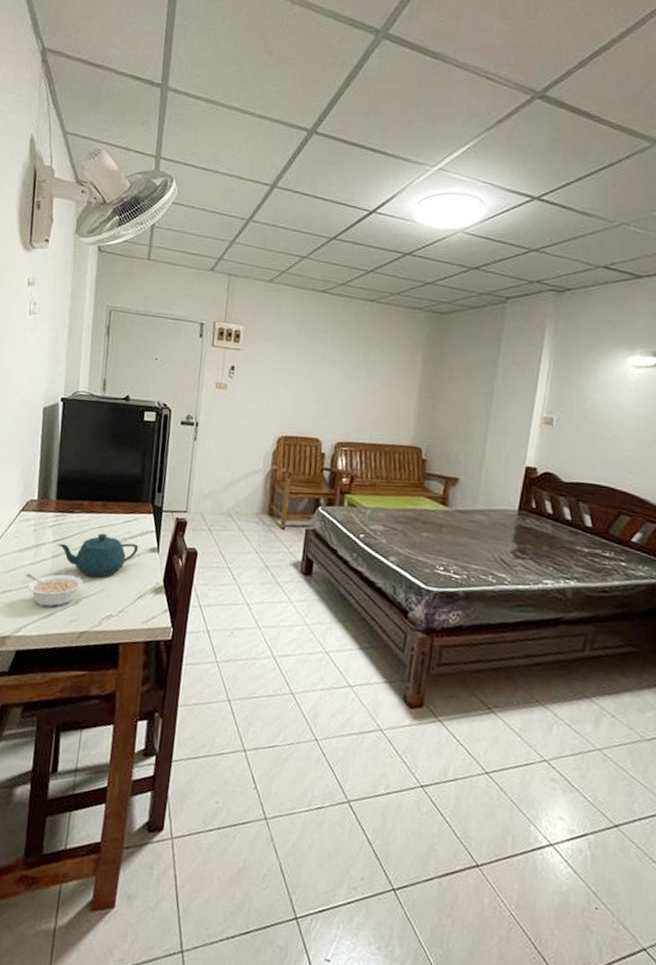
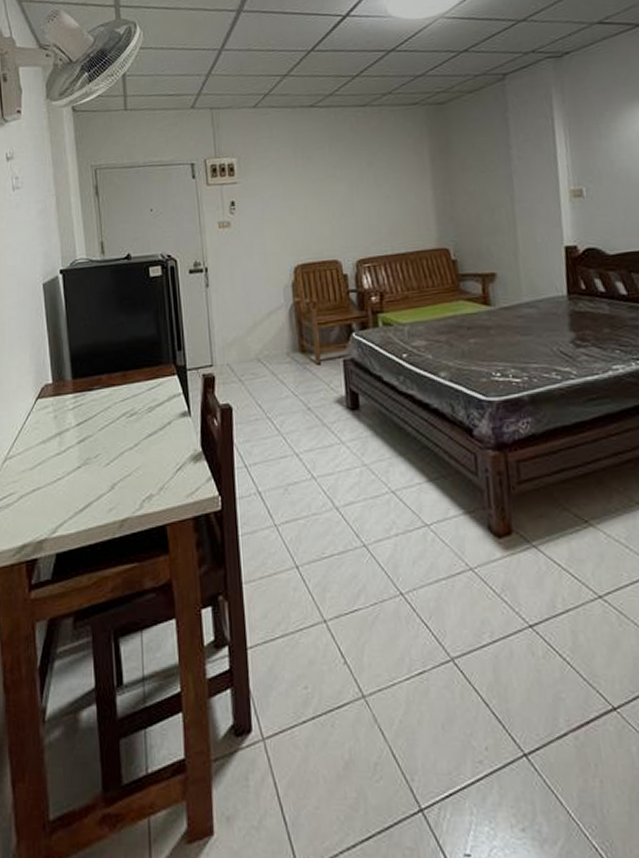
legume: present [25,573,84,608] -> none [52,458,116,500]
teapot: present [58,533,139,578] -> none [82,406,169,456]

